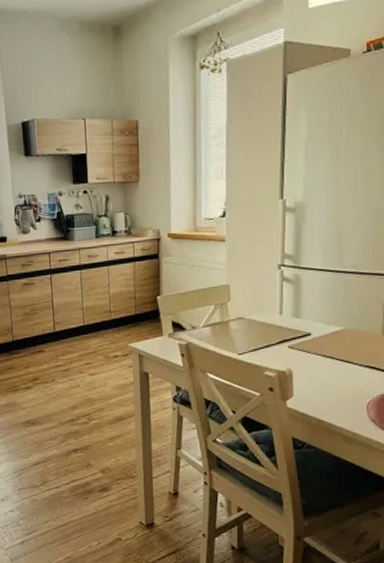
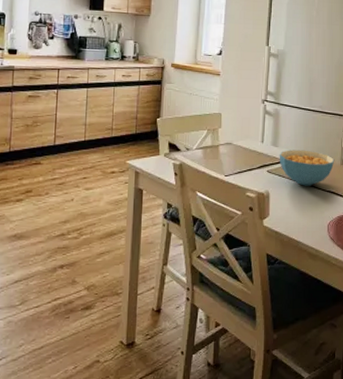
cereal bowl: none [302,319,374,362] -> present [279,150,335,186]

